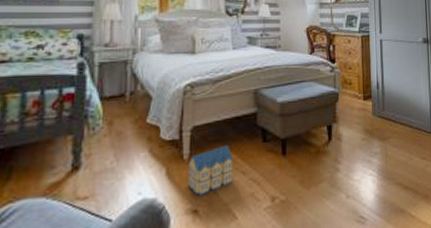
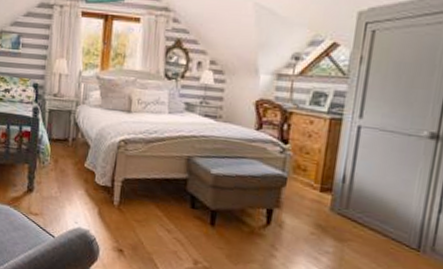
toy house: present [187,144,233,196] -> none [115,201,160,240]

